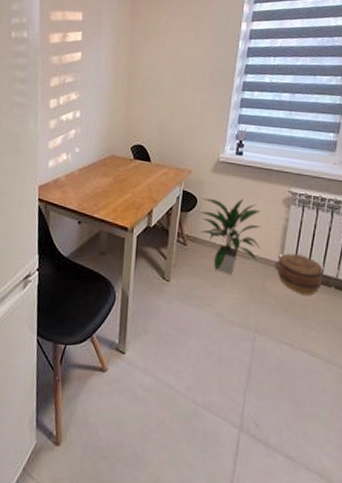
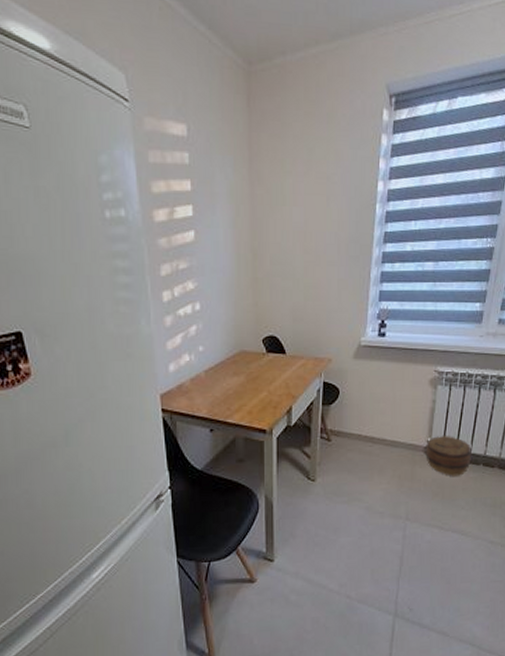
indoor plant: present [199,198,262,275] -> none [342,384,409,466]

